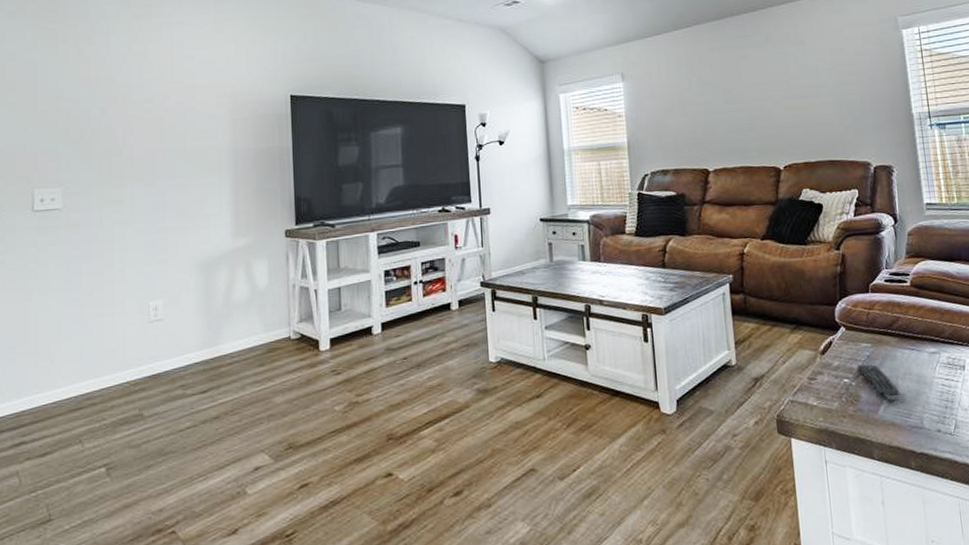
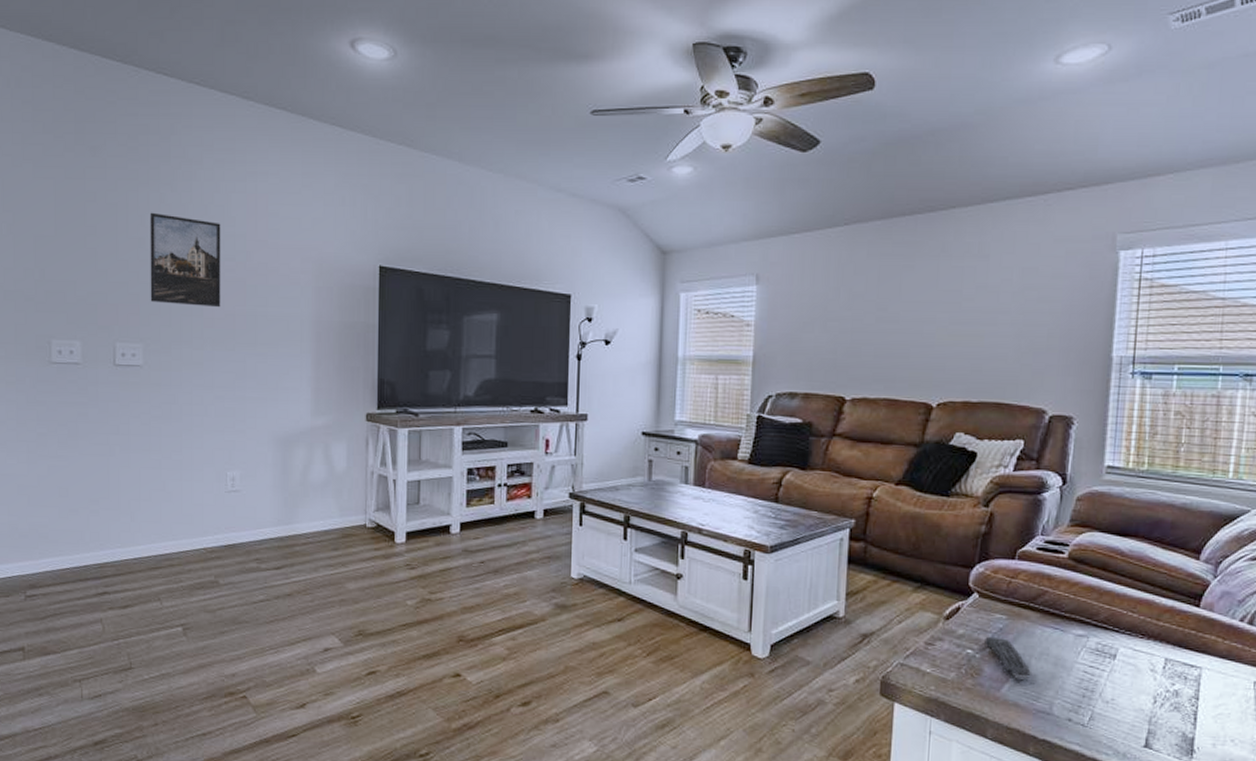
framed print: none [68,65,140,148] -> present [150,212,221,308]

